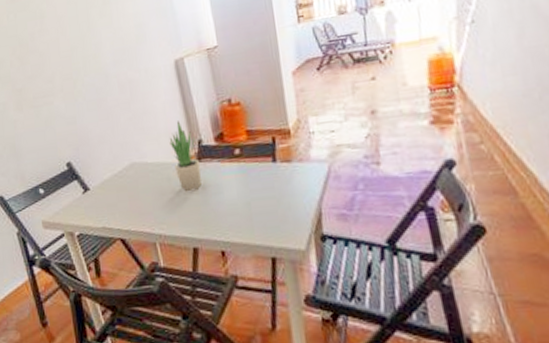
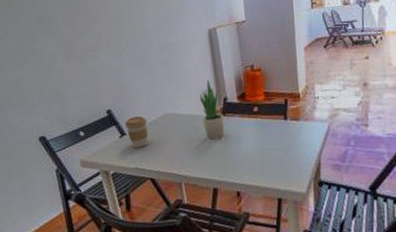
coffee cup: none [87,168,116,205] -> present [125,116,149,148]

